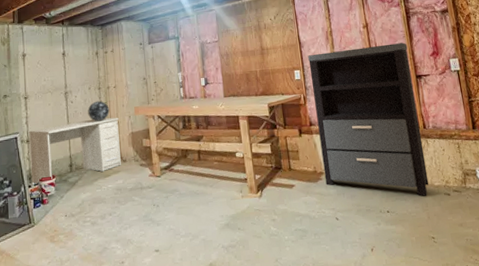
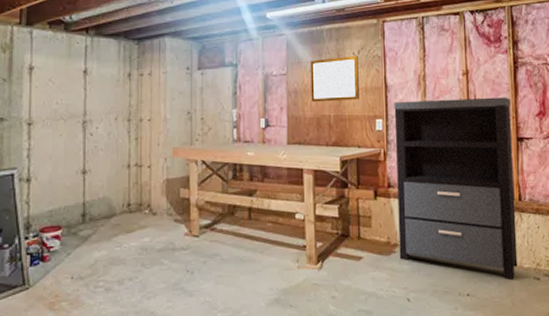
desk: present [28,117,121,186] -> none [29,158,151,238]
decorative globe: present [88,100,110,122] -> none [111,135,140,162]
writing board: none [236,21,279,61] -> present [310,56,359,102]

